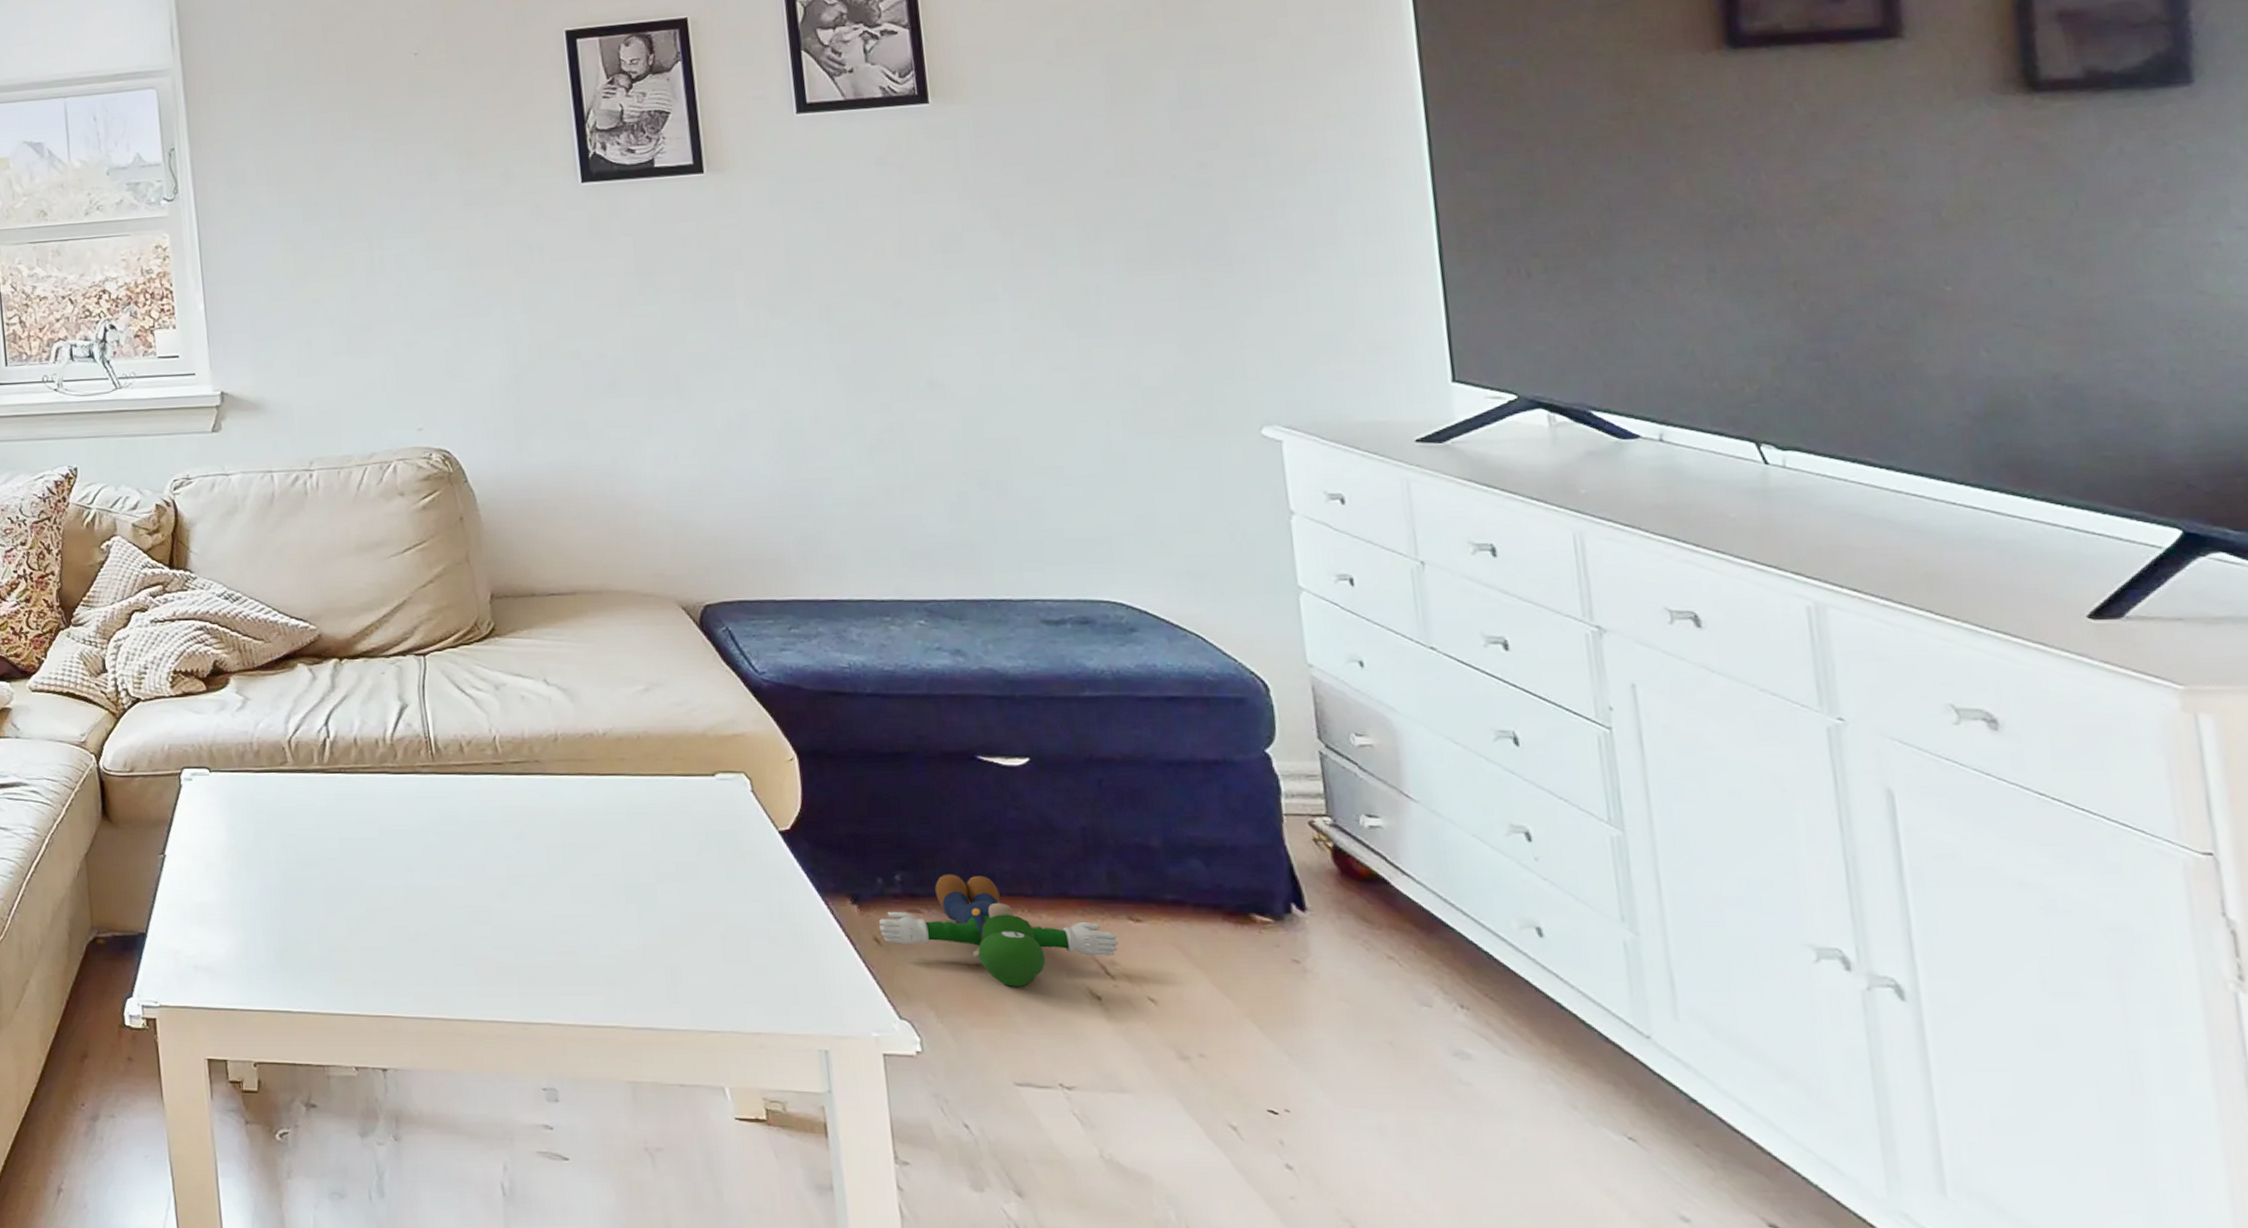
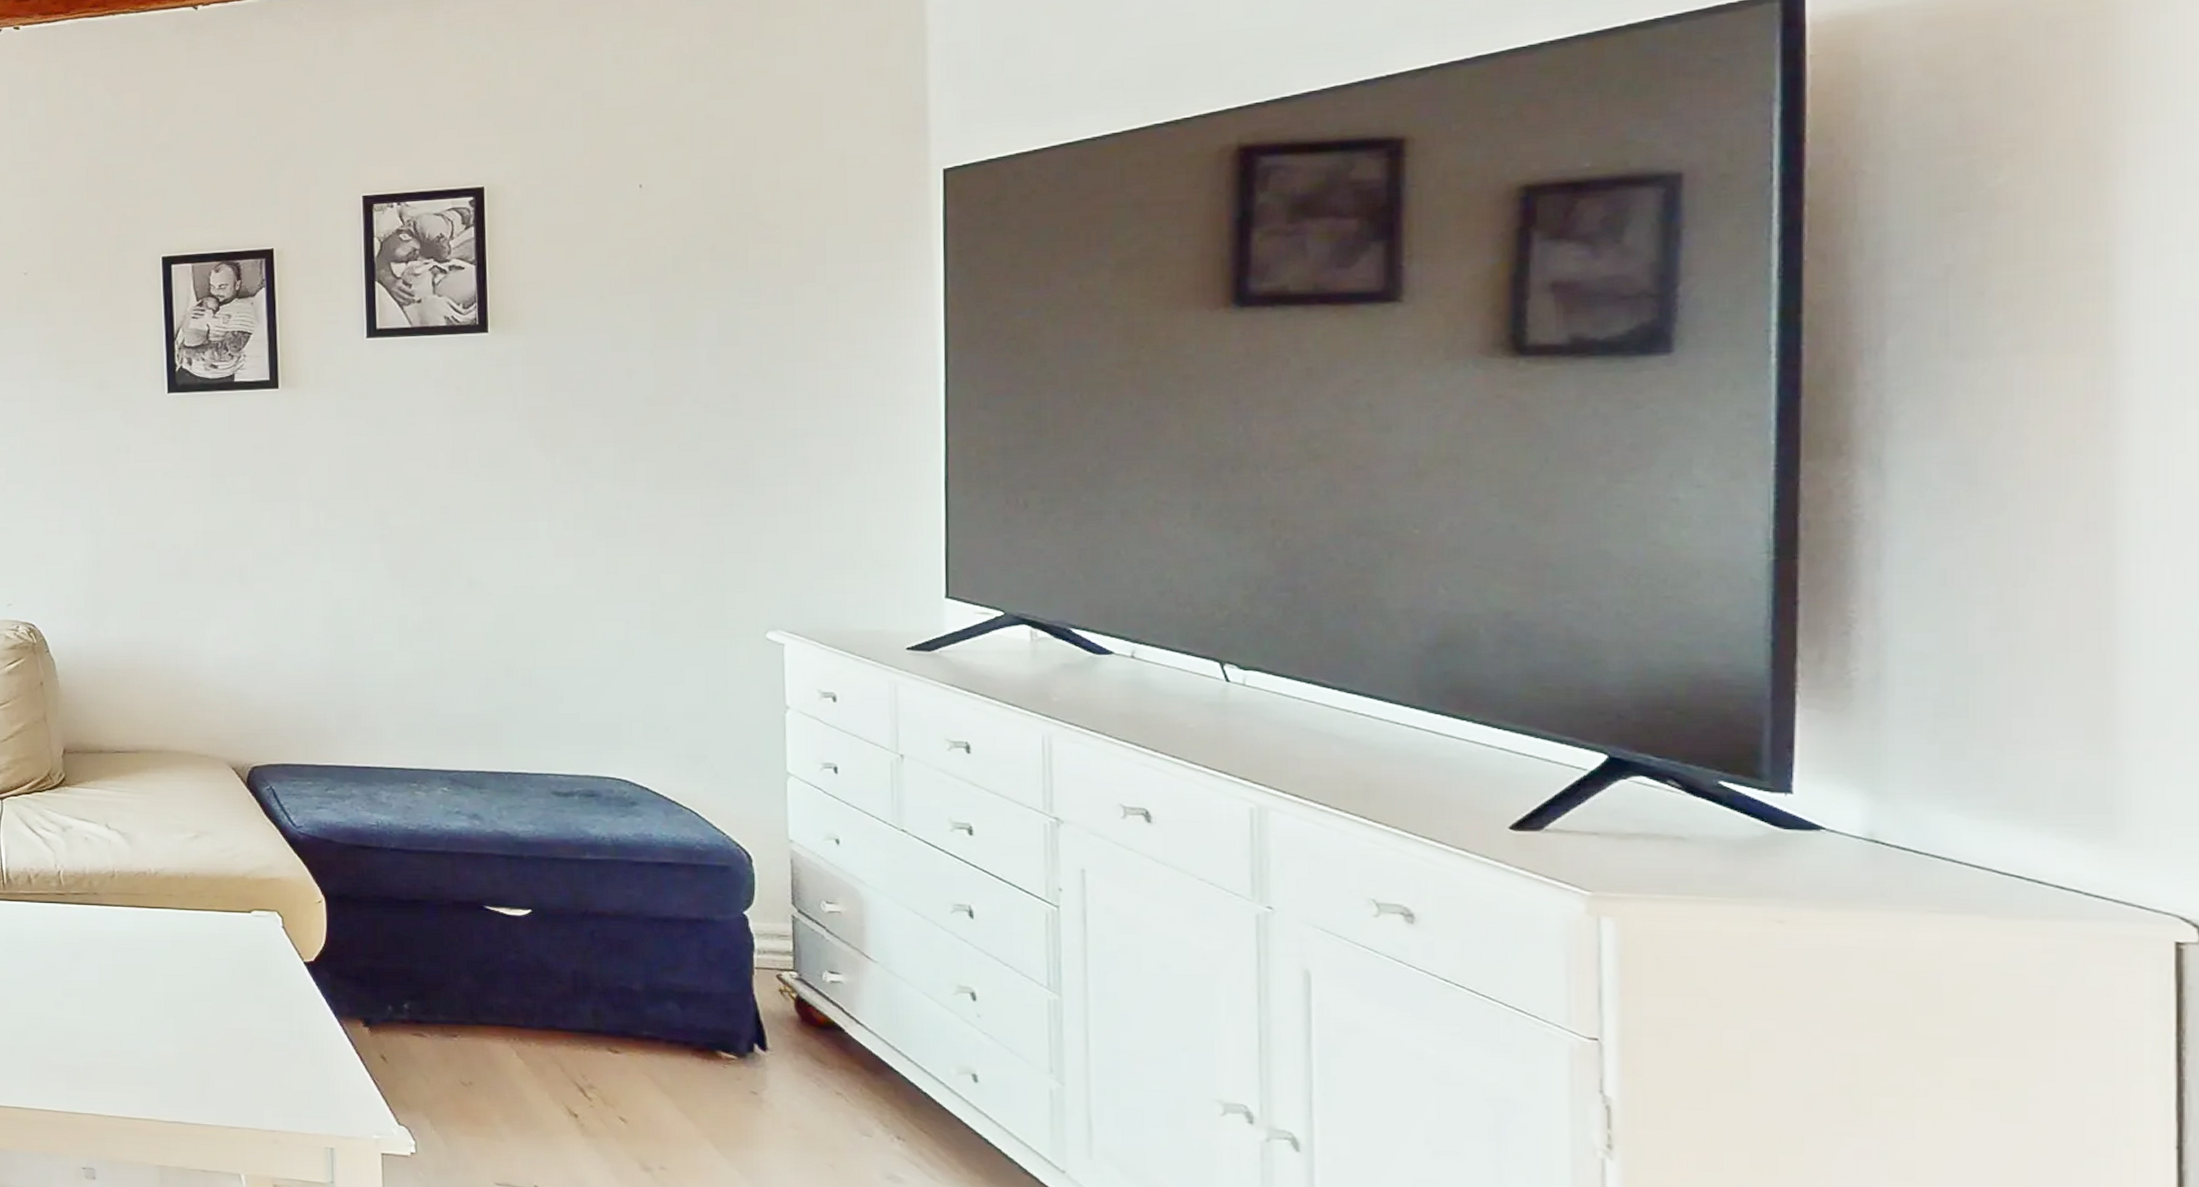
plush toy: present [879,874,1118,987] -> none [386,1005,597,1103]

